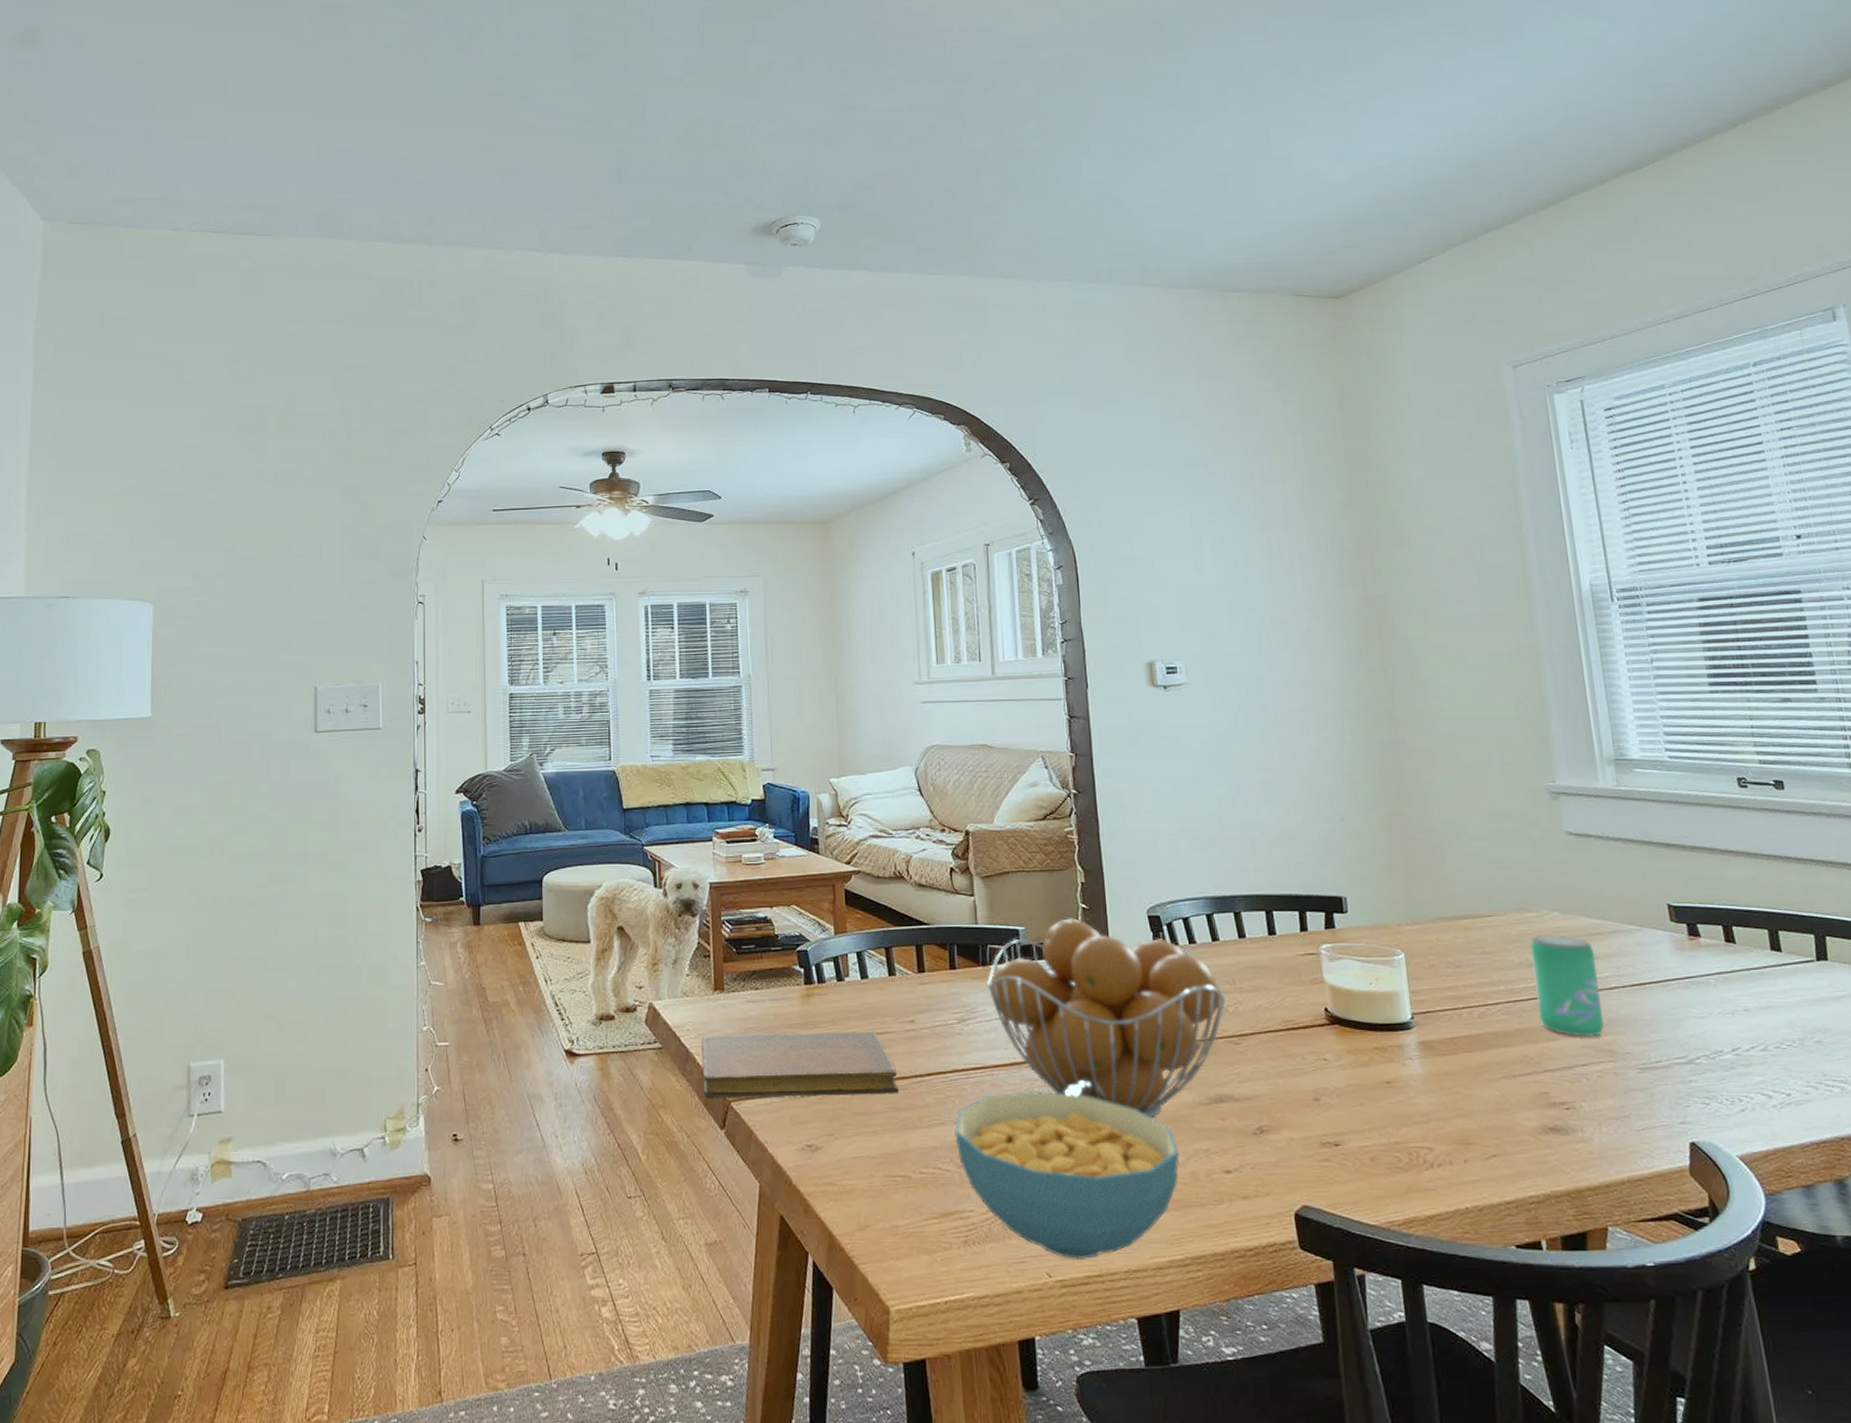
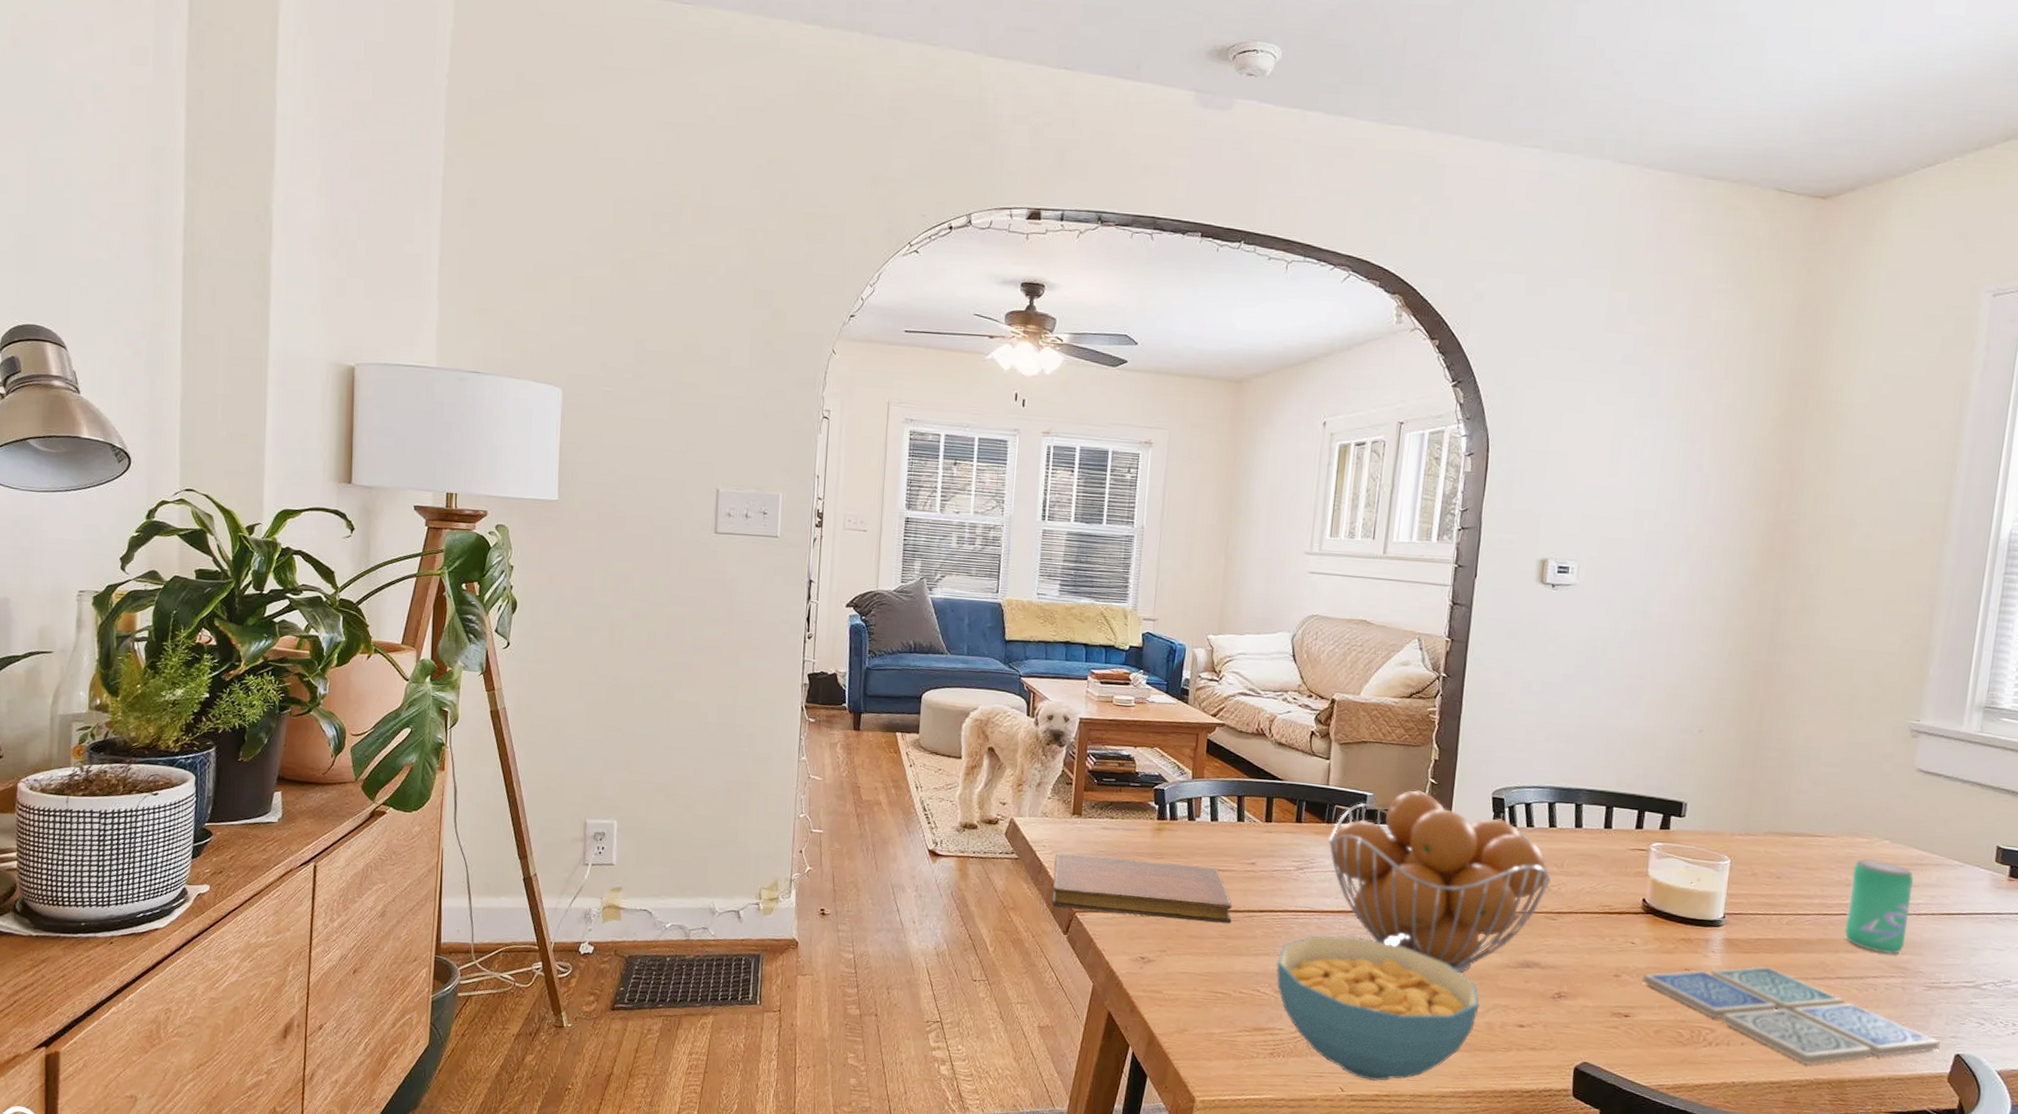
drink coaster: none [1343,1067,1671,1176] -> present [1641,966,1940,1064]

